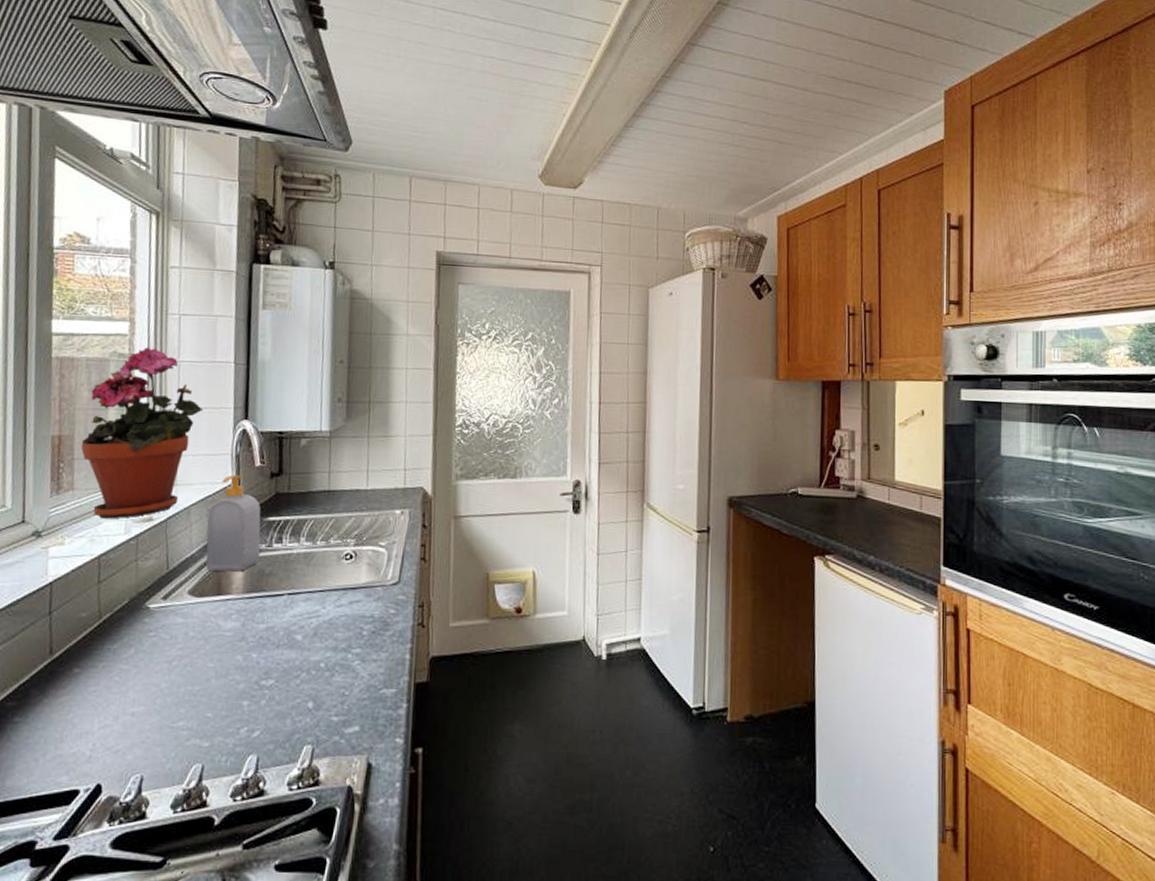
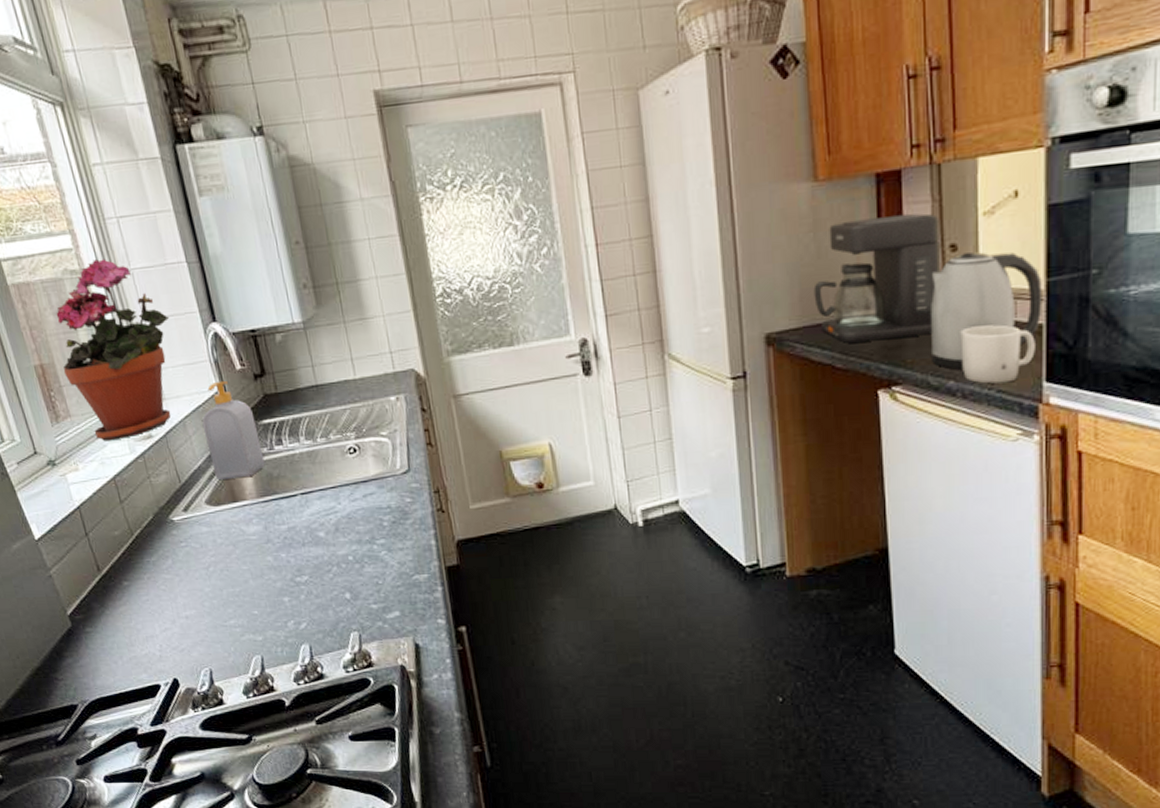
coffee maker: none [769,414,867,515] -> present [813,213,942,343]
kettle: none [857,453,941,547] -> present [931,252,1043,370]
mug: none [879,512,935,563] -> present [960,324,1035,384]

